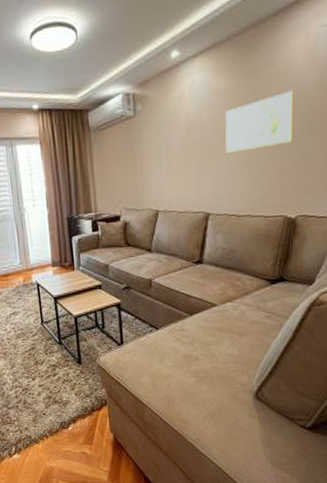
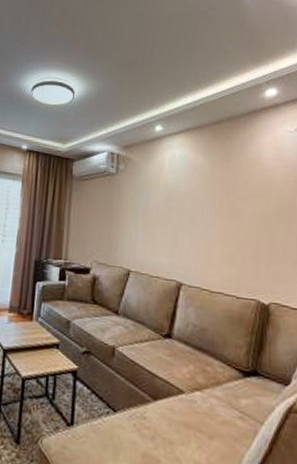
wall art: present [225,90,295,153] -> none [200,179,266,227]

